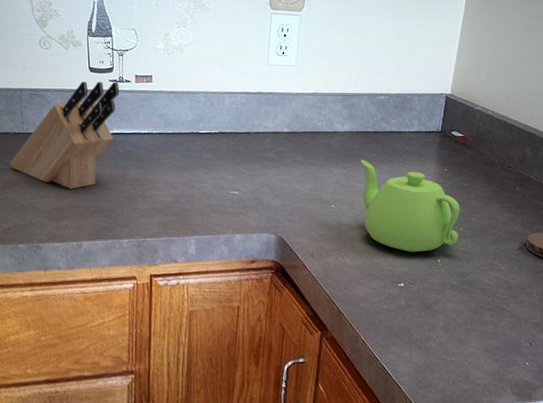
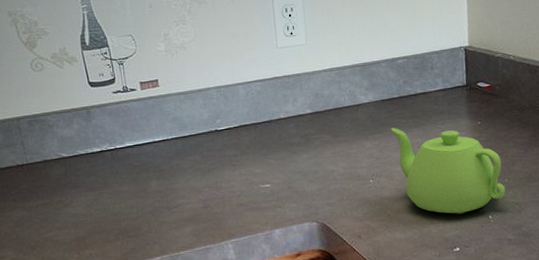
knife block: present [10,82,120,189] -> none [18,93,127,215]

